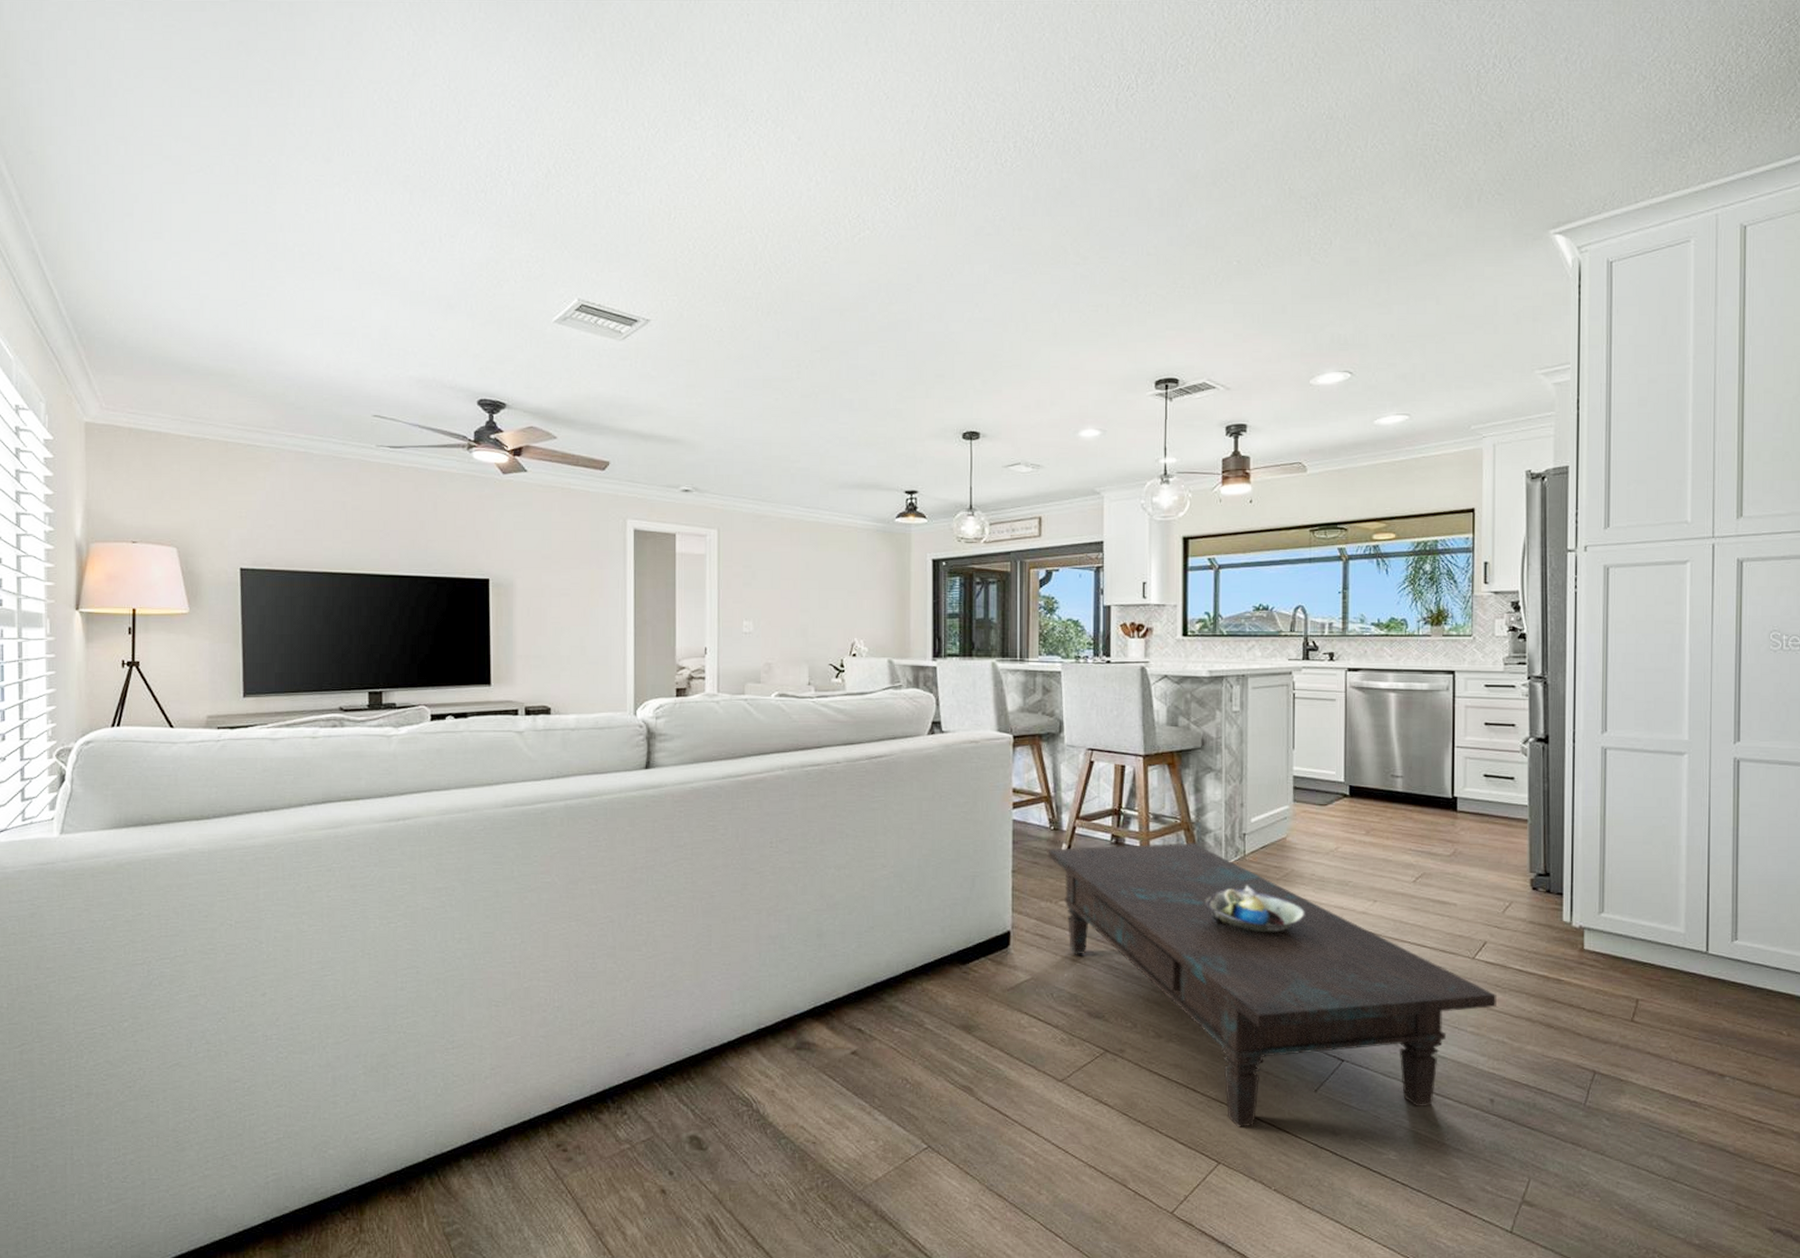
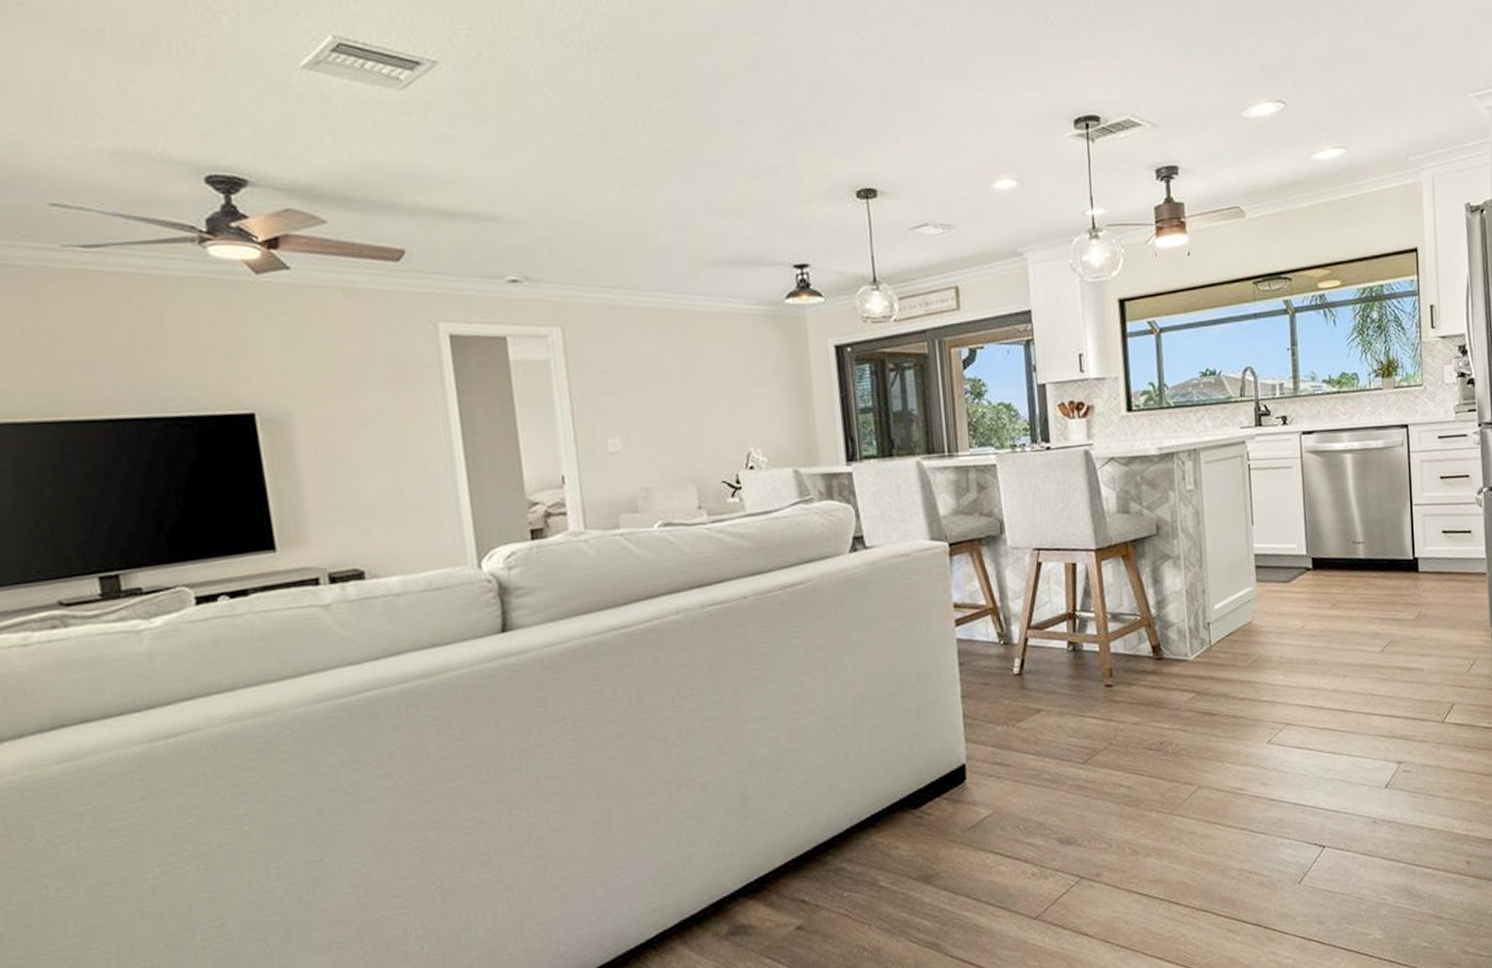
coffee table: present [1048,843,1497,1127] -> none [999,639,1467,934]
decorative bowl: present [1206,885,1305,933] -> none [1173,677,1277,727]

